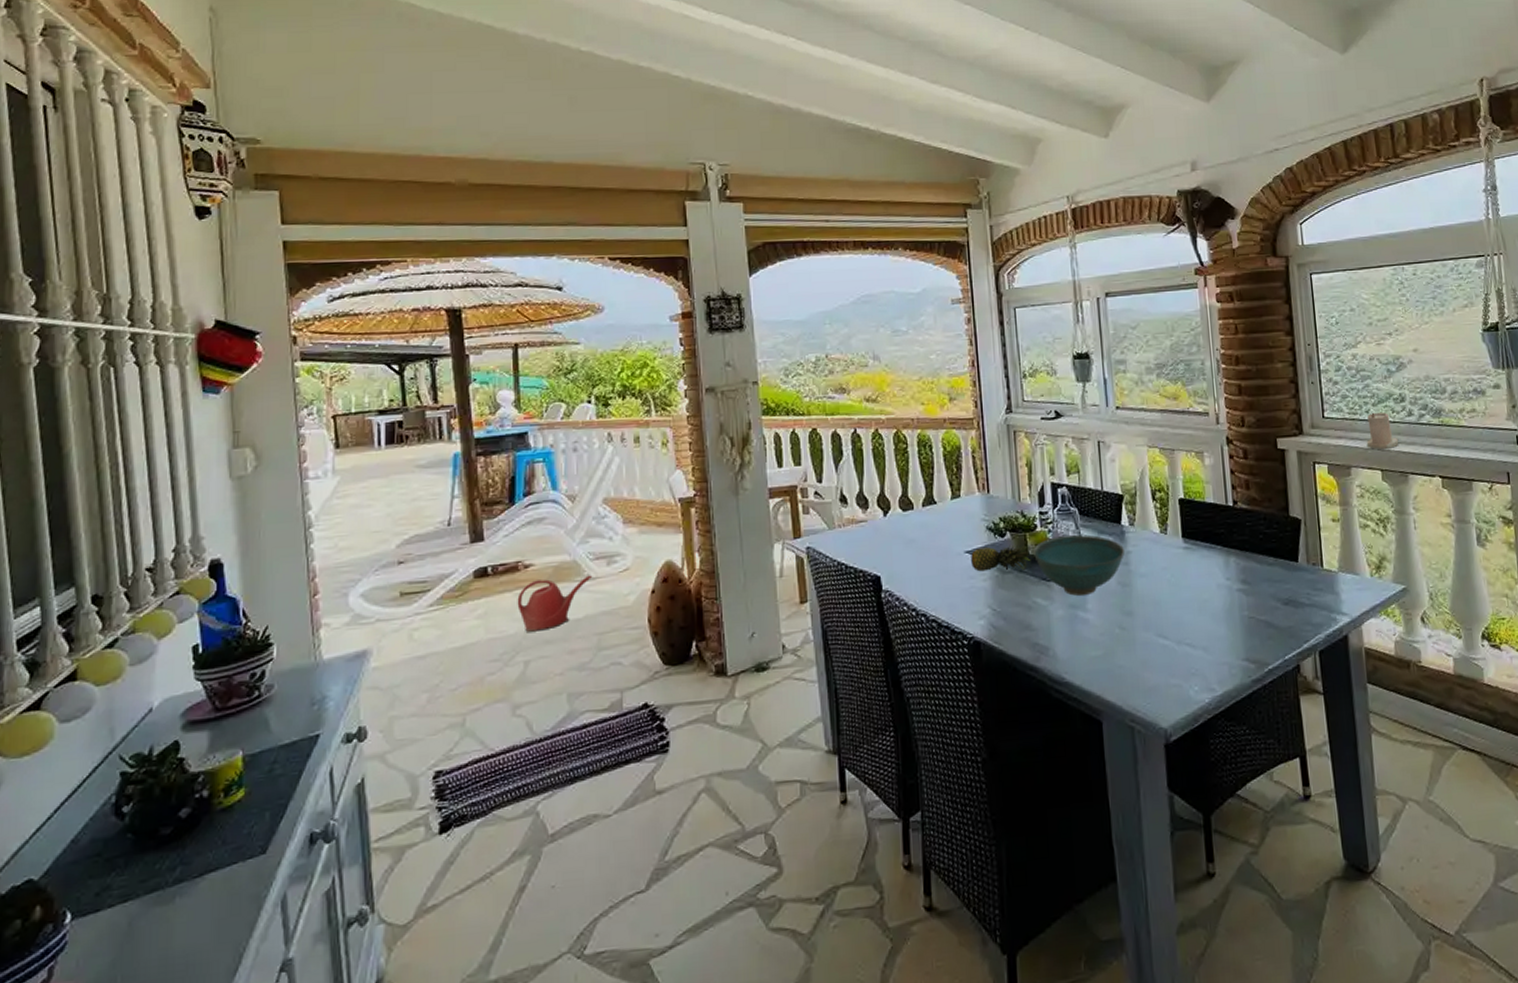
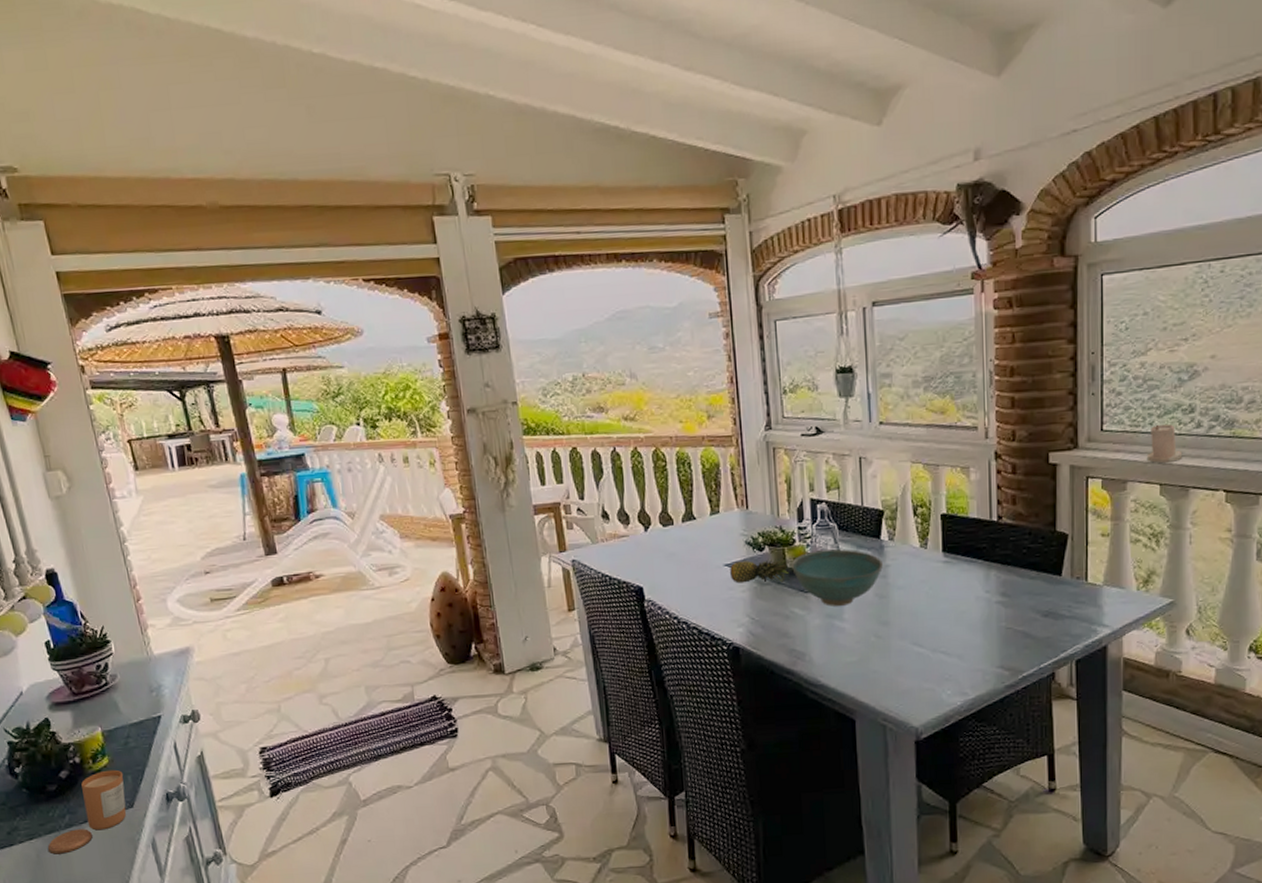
candle: none [145,804,261,921] -> present [48,769,127,855]
watering can: present [517,575,593,632] -> none [312,584,378,634]

